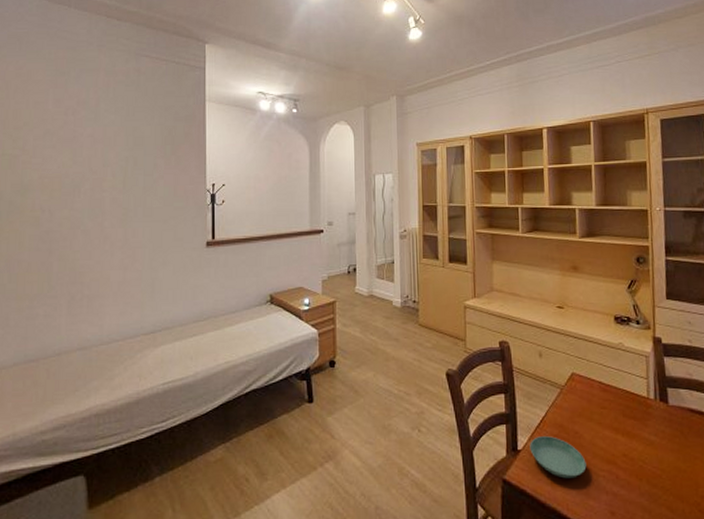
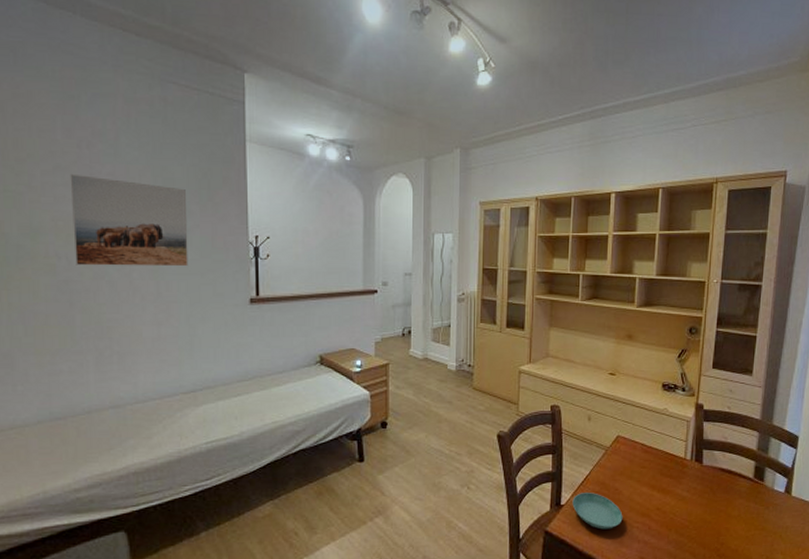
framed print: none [56,137,154,217] -> present [70,173,188,267]

